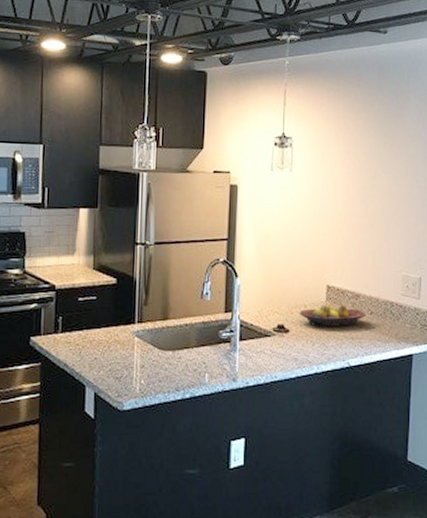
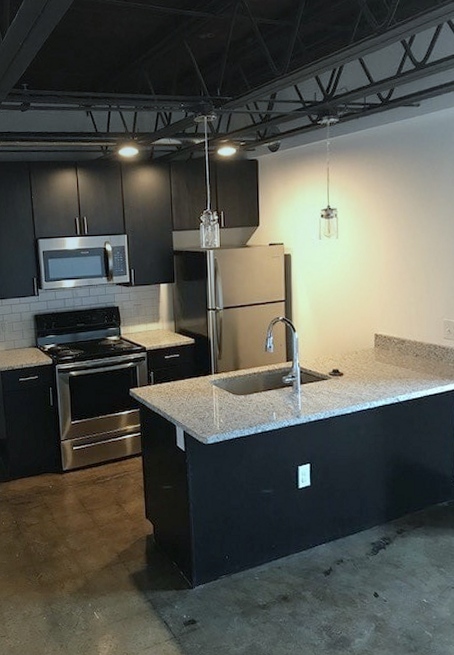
fruit bowl: present [300,304,367,328] -> none [352,349,412,370]

